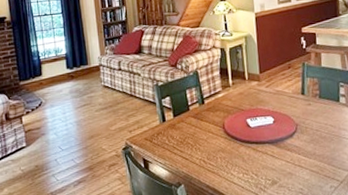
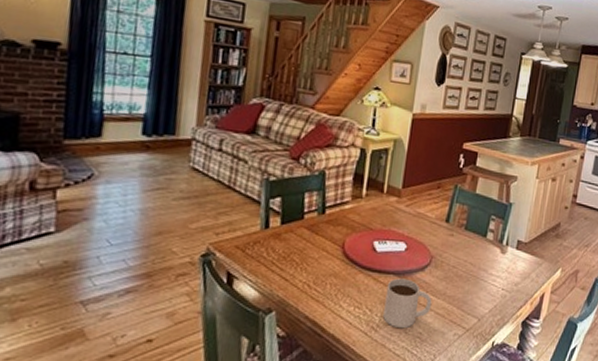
mug: none [265,145,306,187] -> present [383,278,432,329]

